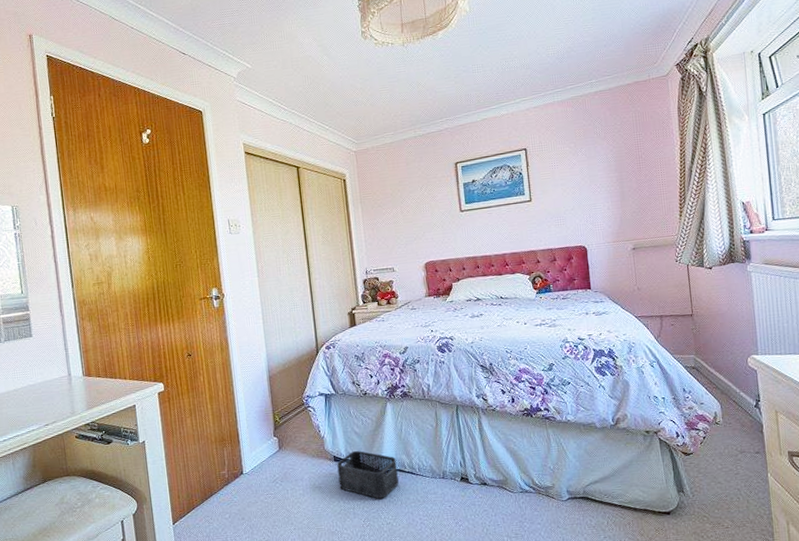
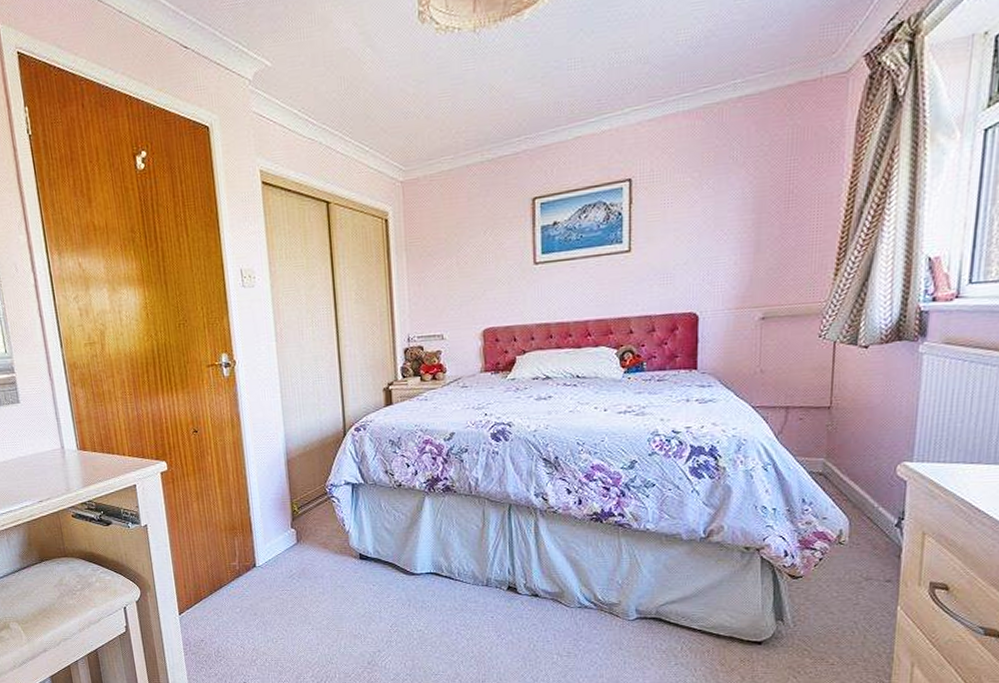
storage bin: present [337,450,399,499] -> none [363,548,434,604]

